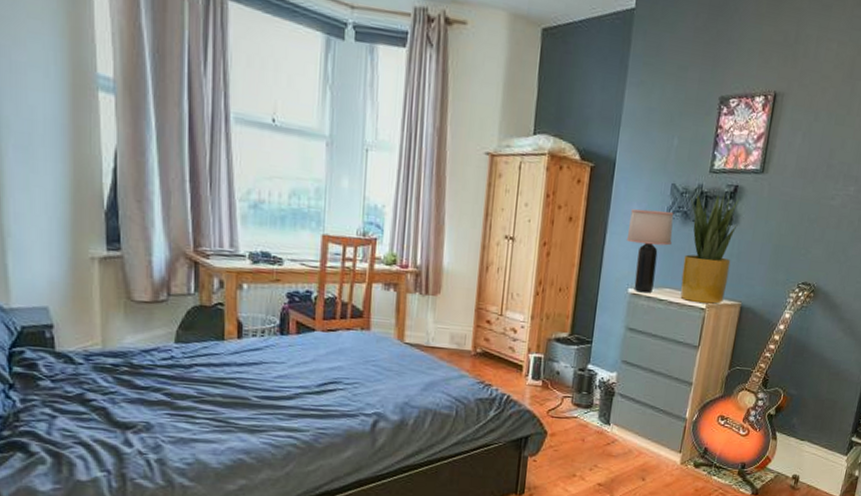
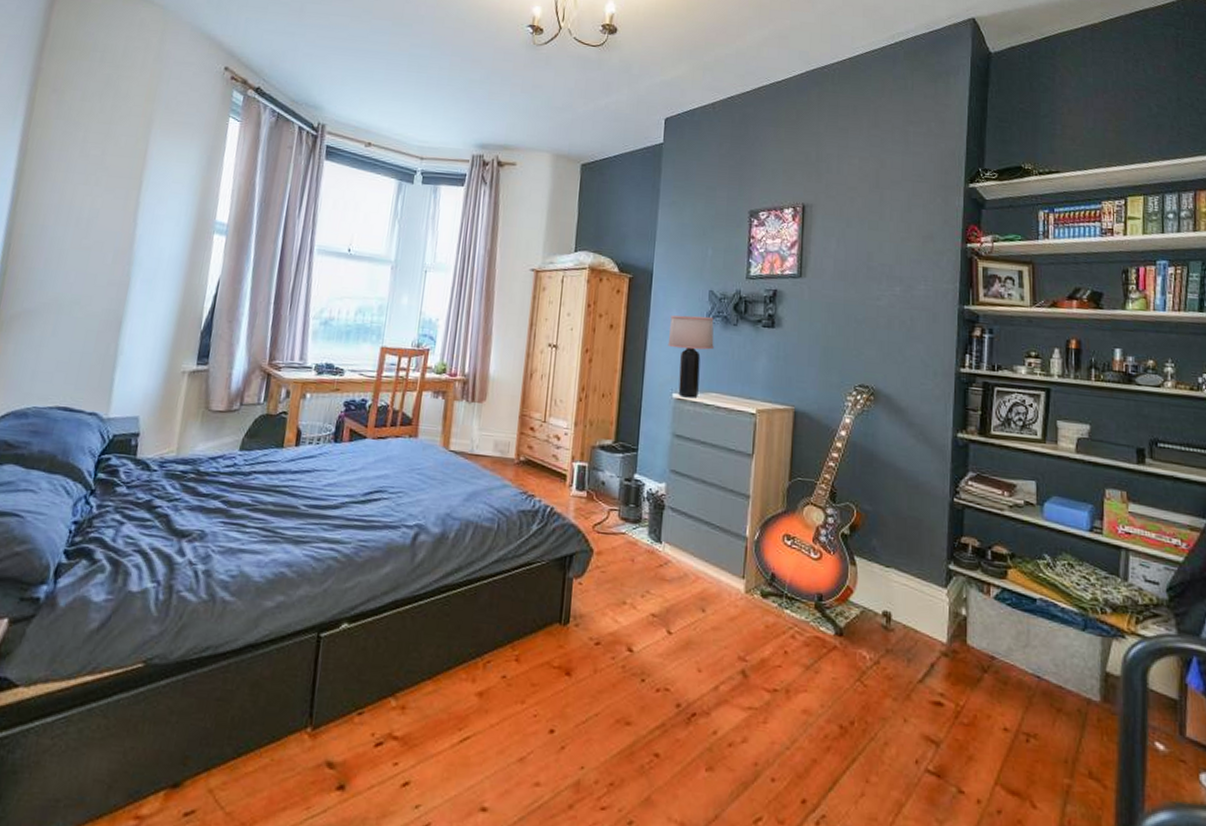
planter: present [680,192,739,304] -> none [727,296,781,409]

